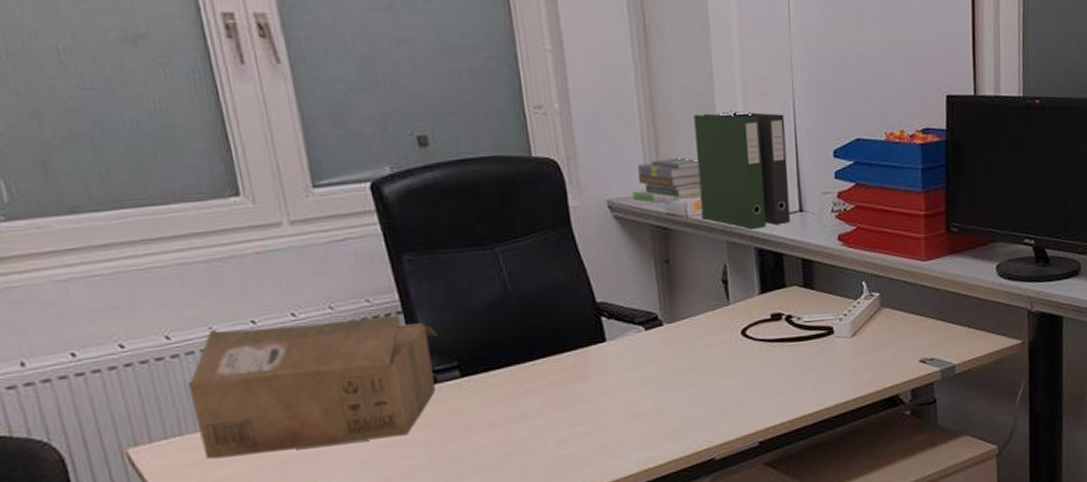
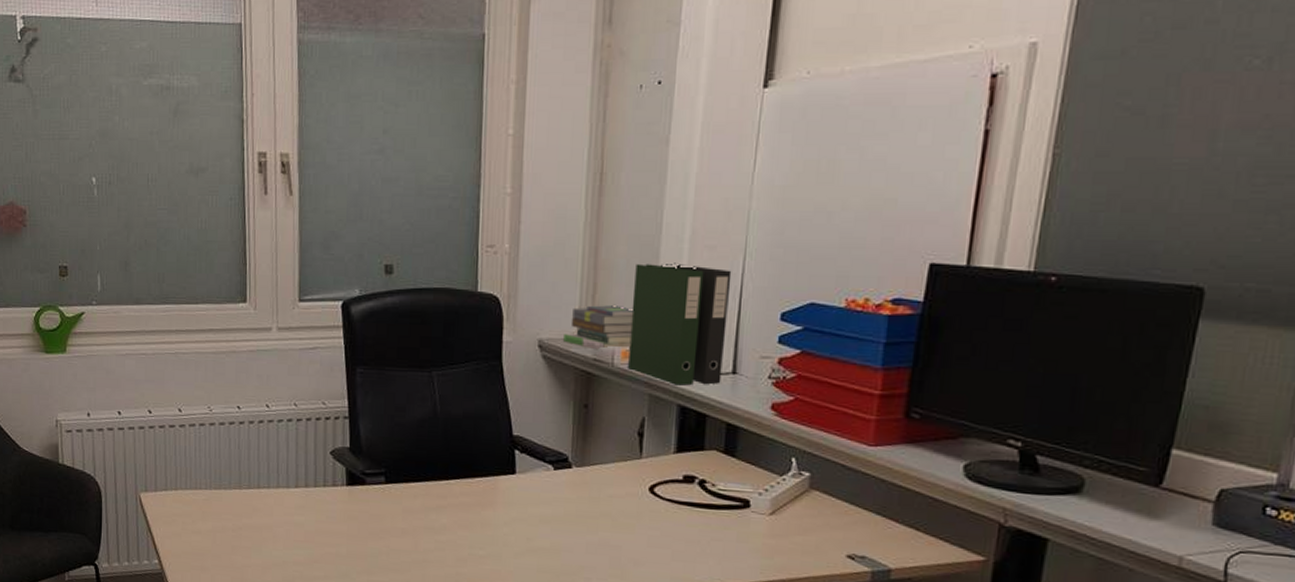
cardboard box: present [187,315,438,459] -> none [187,410,373,526]

